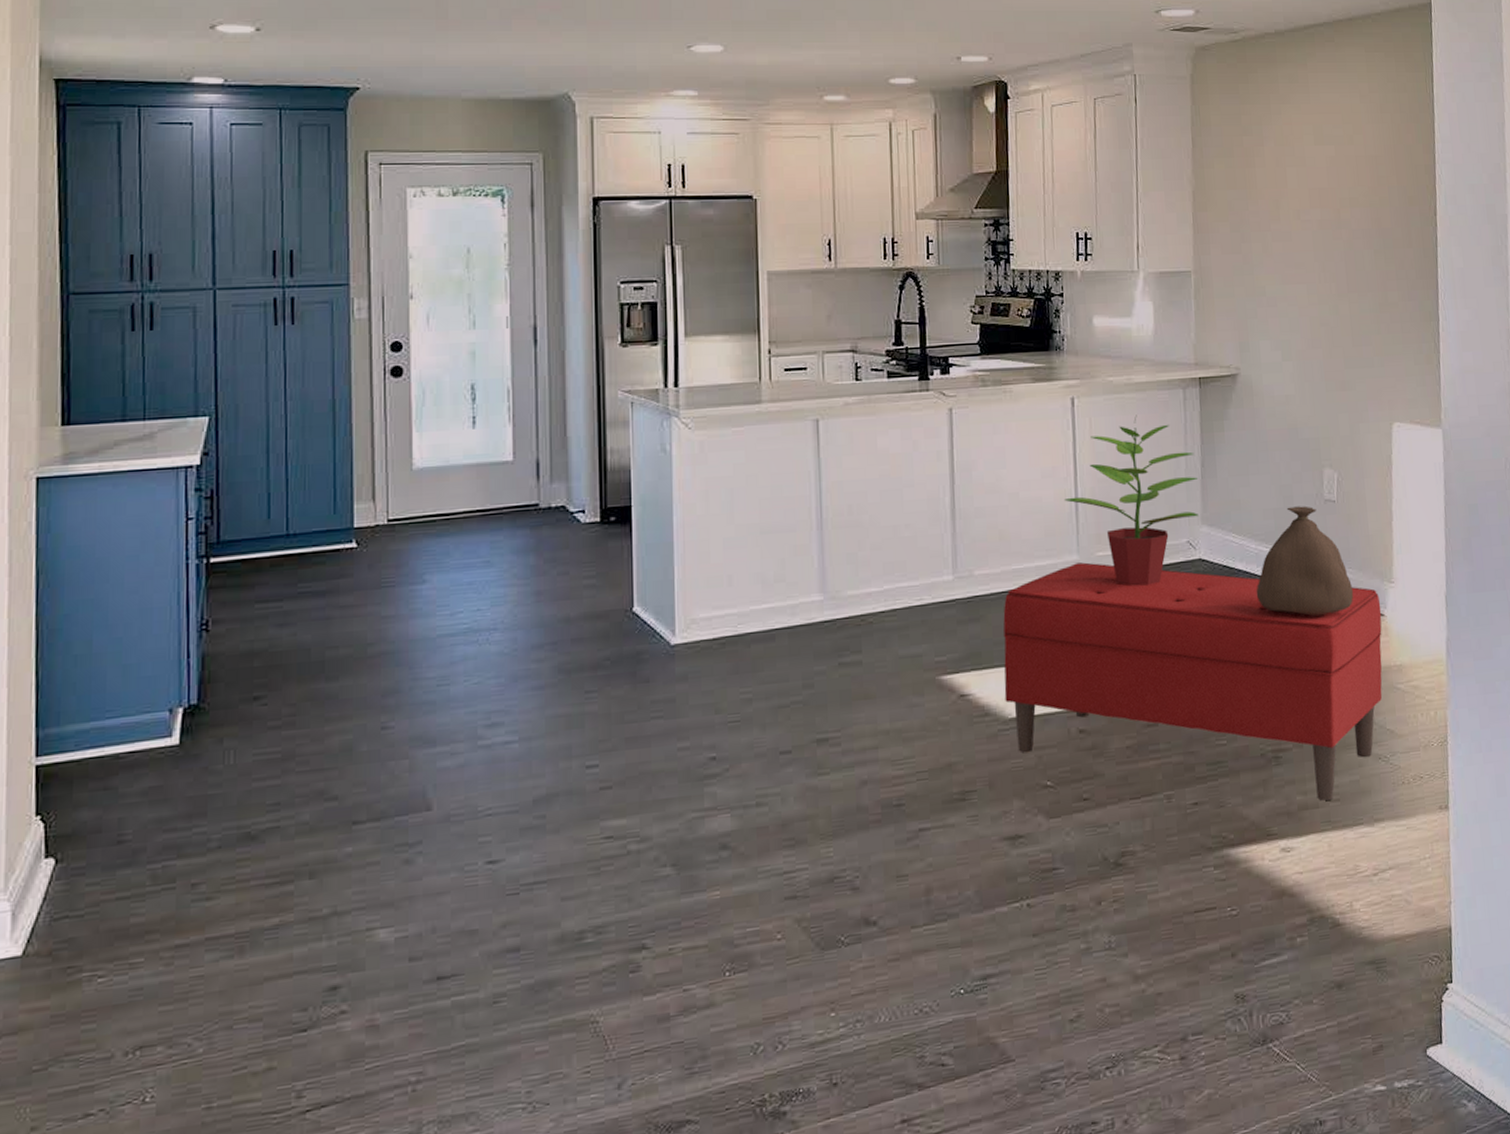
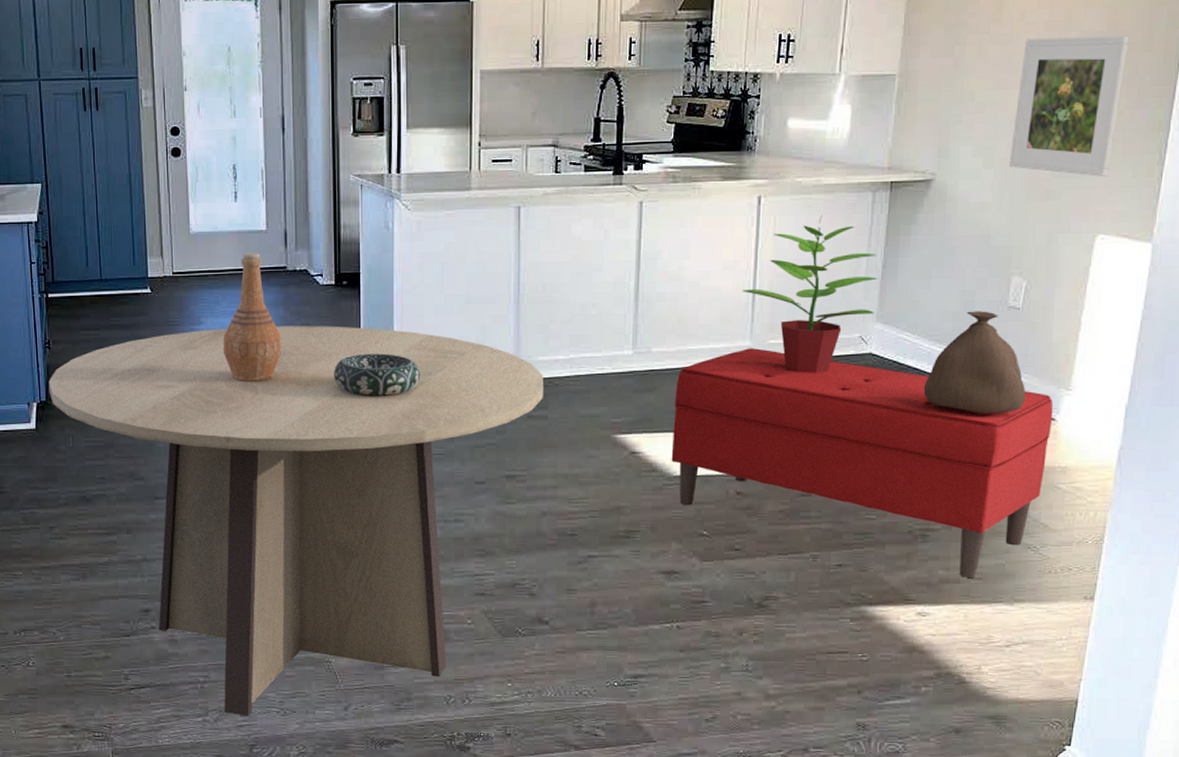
dining table: none [202,571,857,1124] -> present [48,326,544,716]
vase: none [453,488,532,653] -> present [223,252,282,382]
decorative bowl: none [598,601,708,657] -> present [333,354,420,396]
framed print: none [1303,233,1394,366] -> present [1008,36,1130,177]

